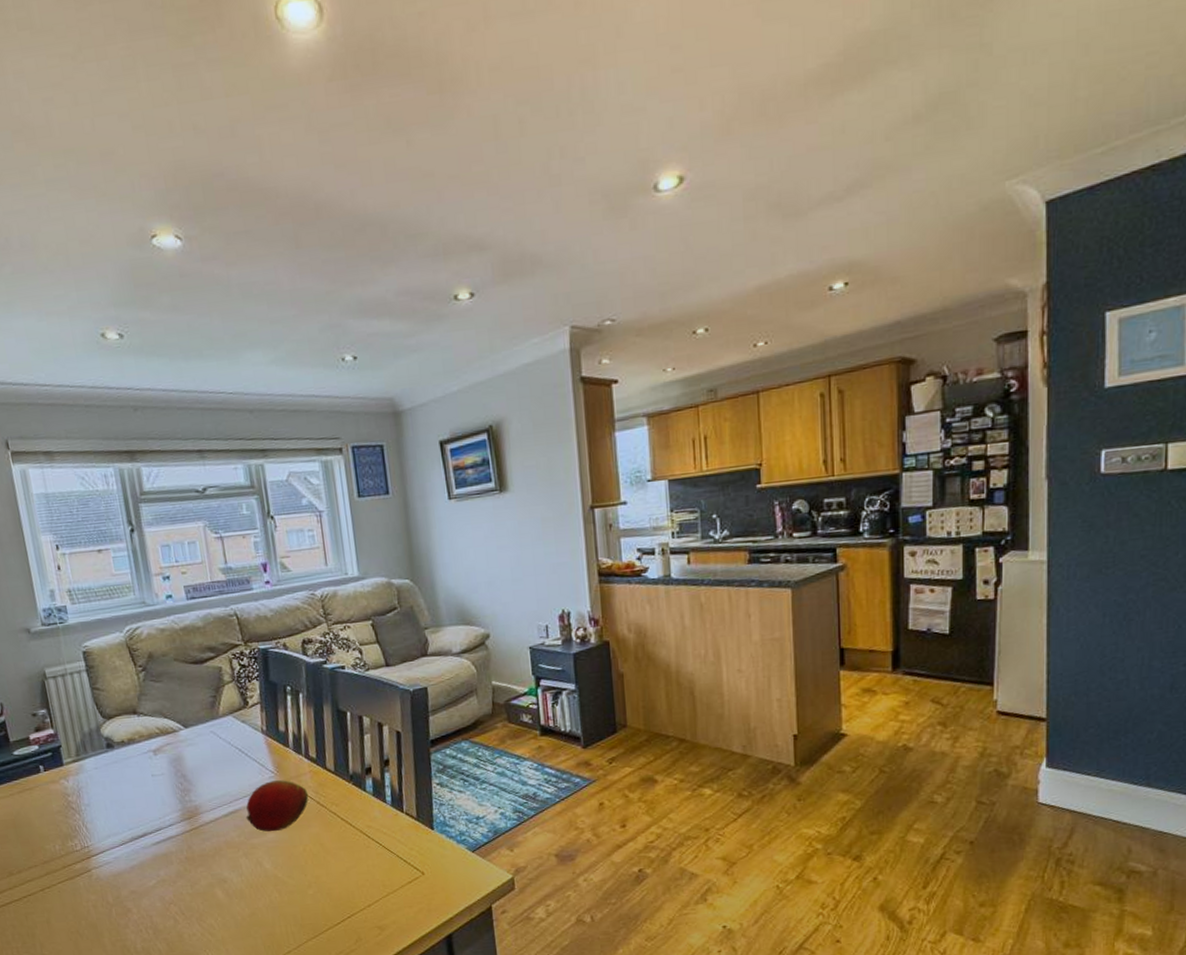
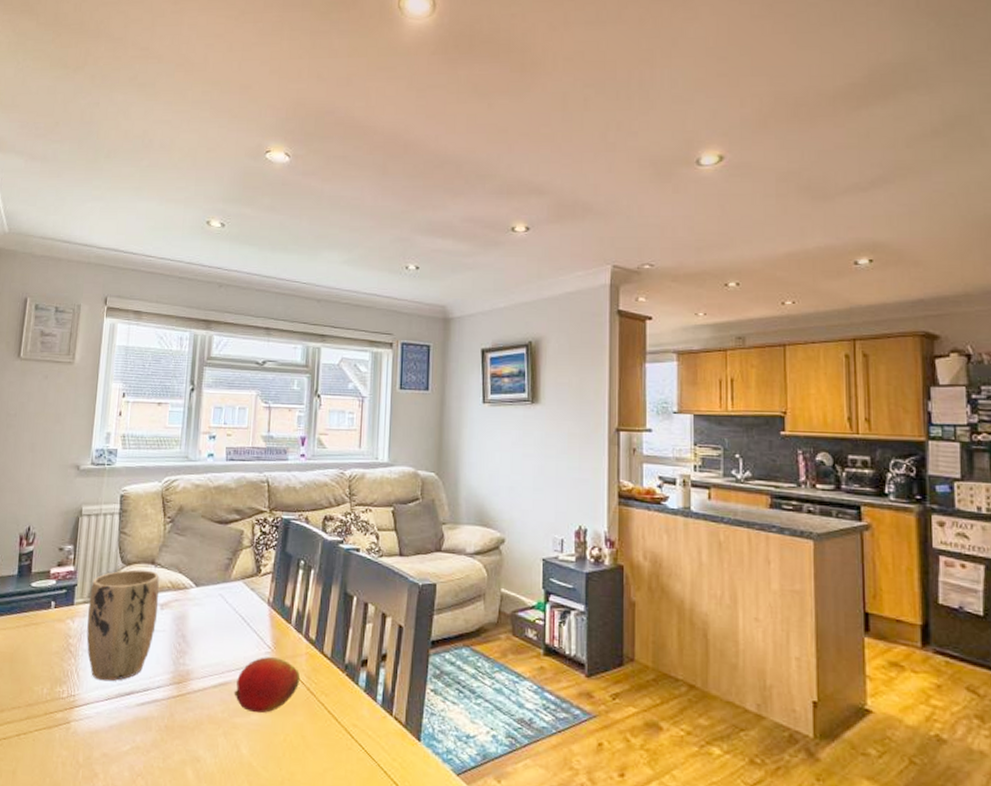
plant pot: none [76,720,154,829] -> present [86,569,159,682]

